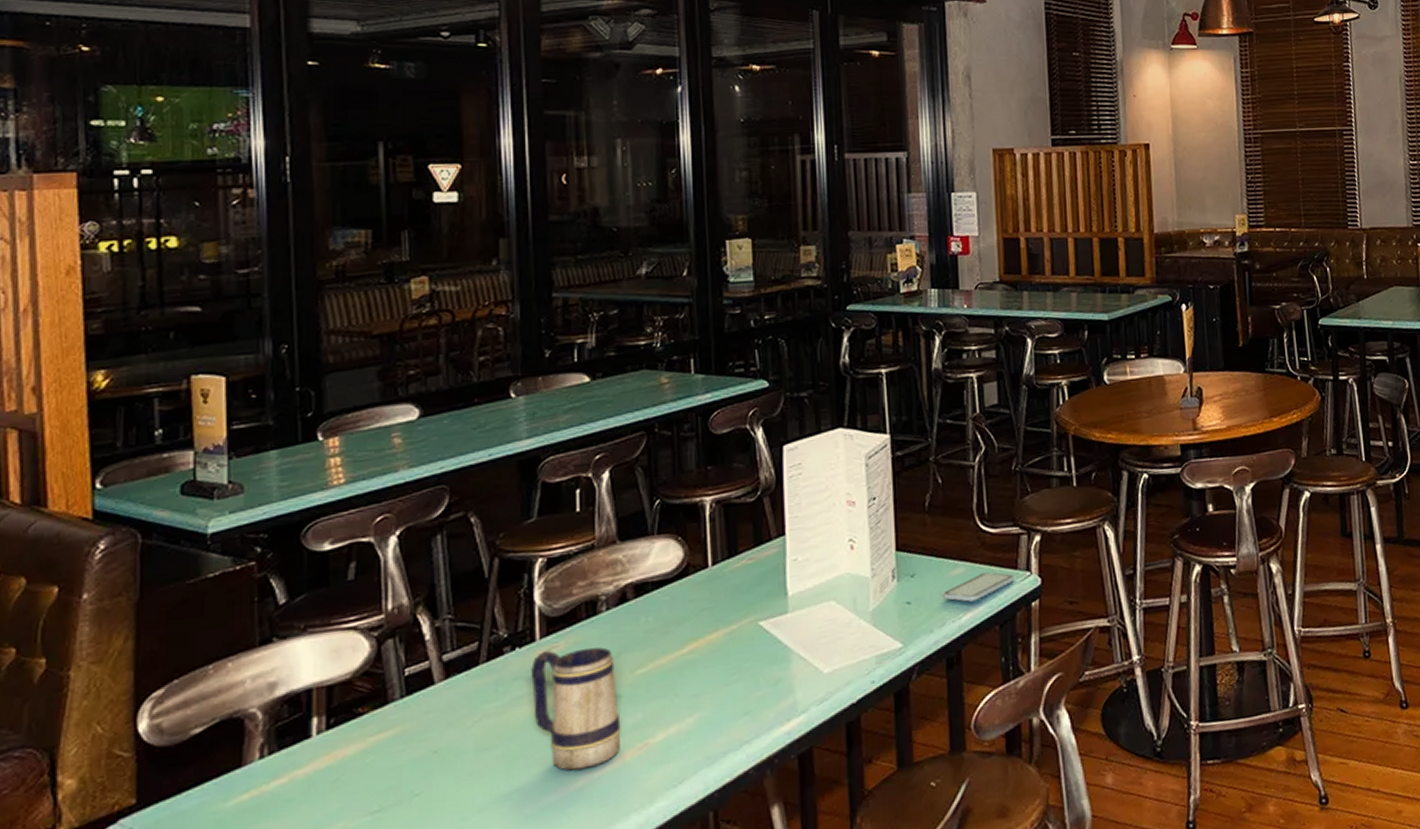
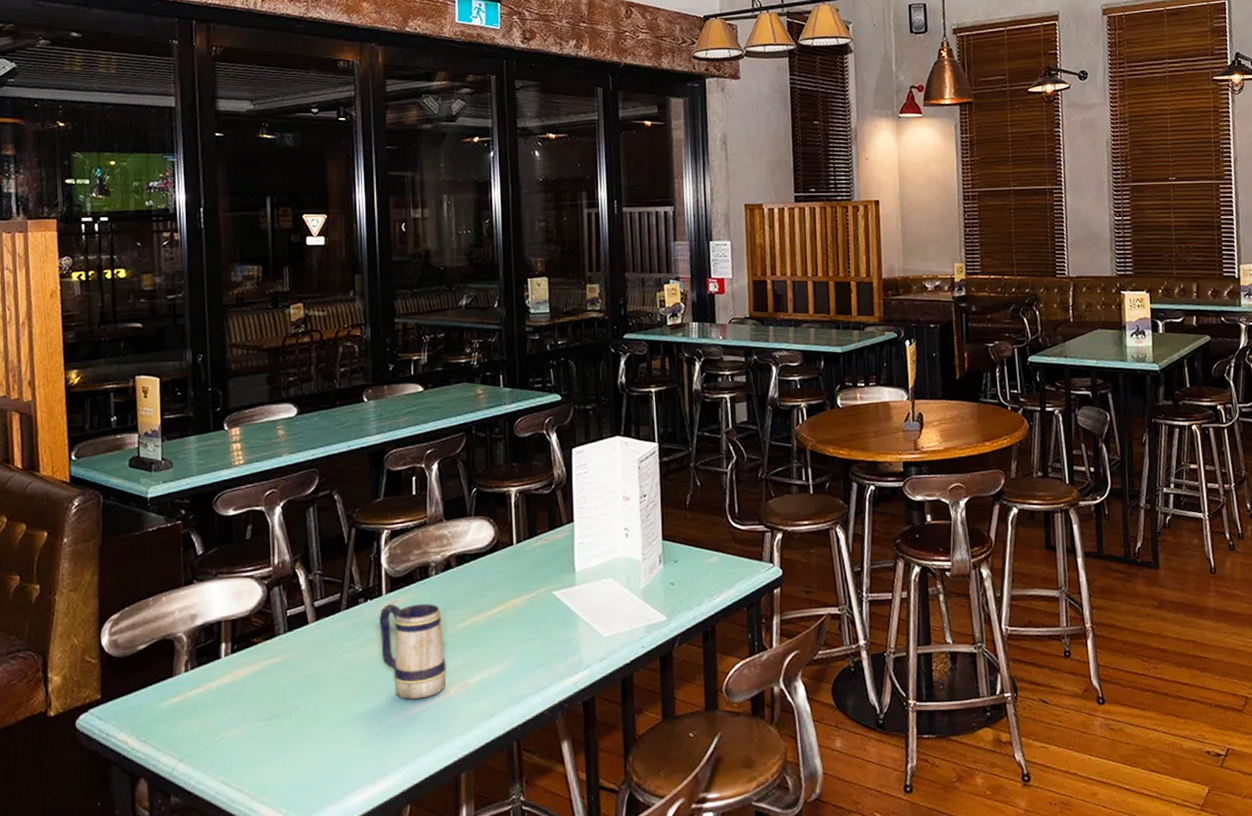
smartphone: present [943,572,1015,602] -> none [701,562,760,586]

